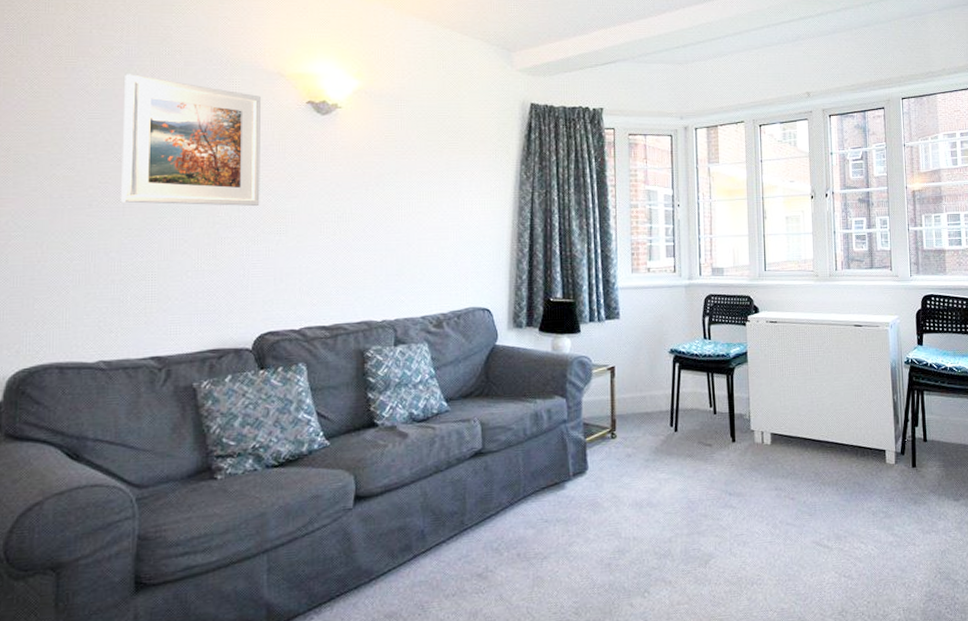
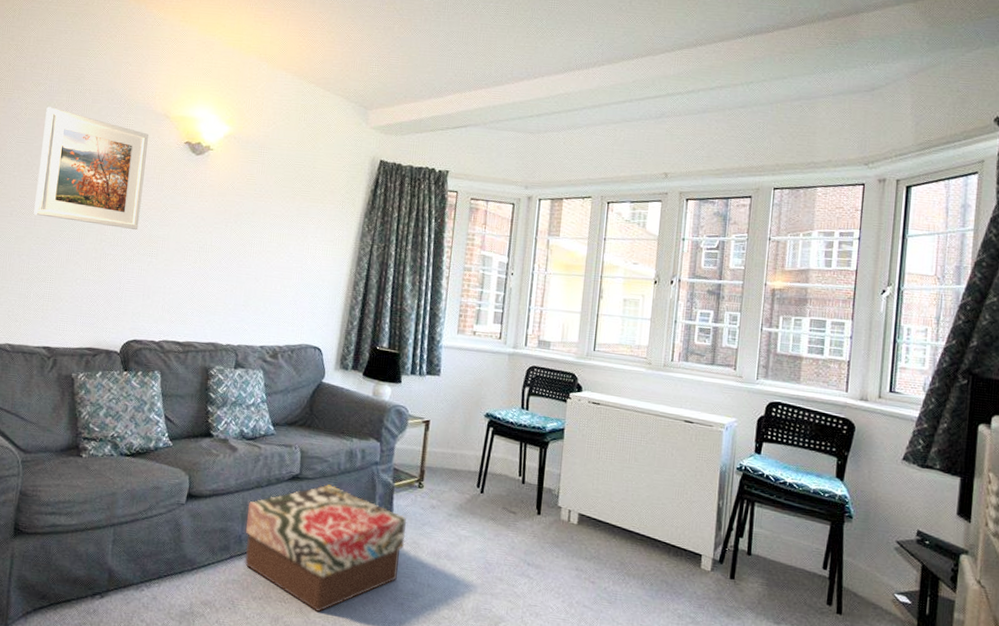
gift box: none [427,454,605,594] -> present [244,484,407,612]

